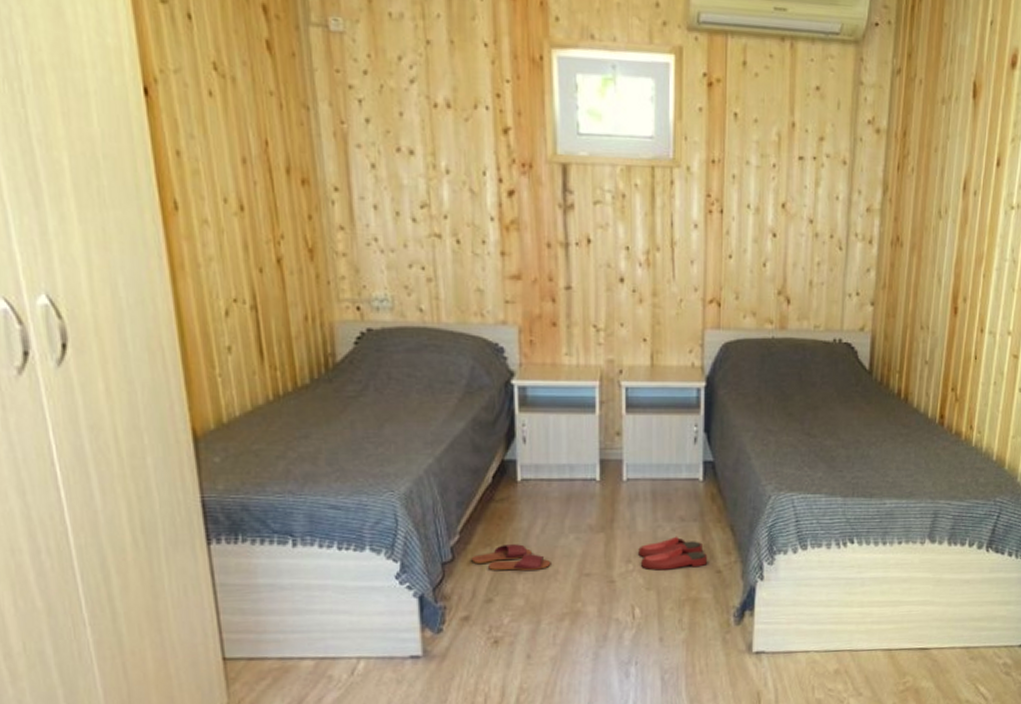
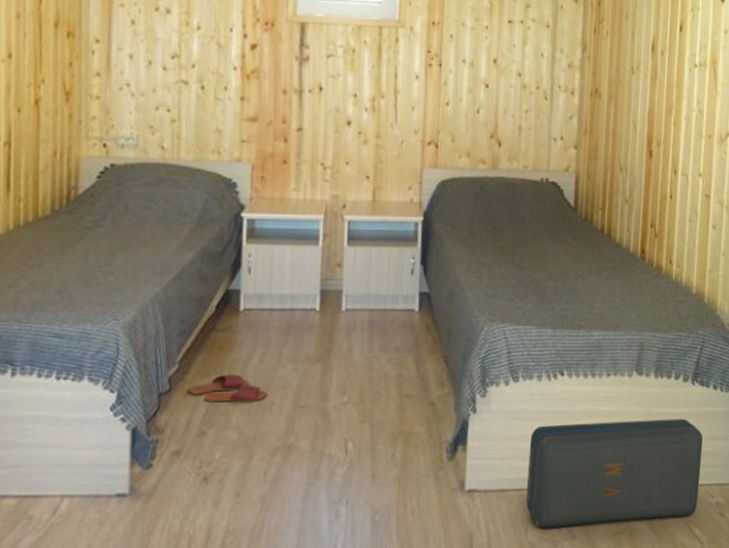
slippers: present [638,536,708,571] -> none [354,367,422,403]
suitcase: none [813,584,994,687] -> present [526,418,703,529]

